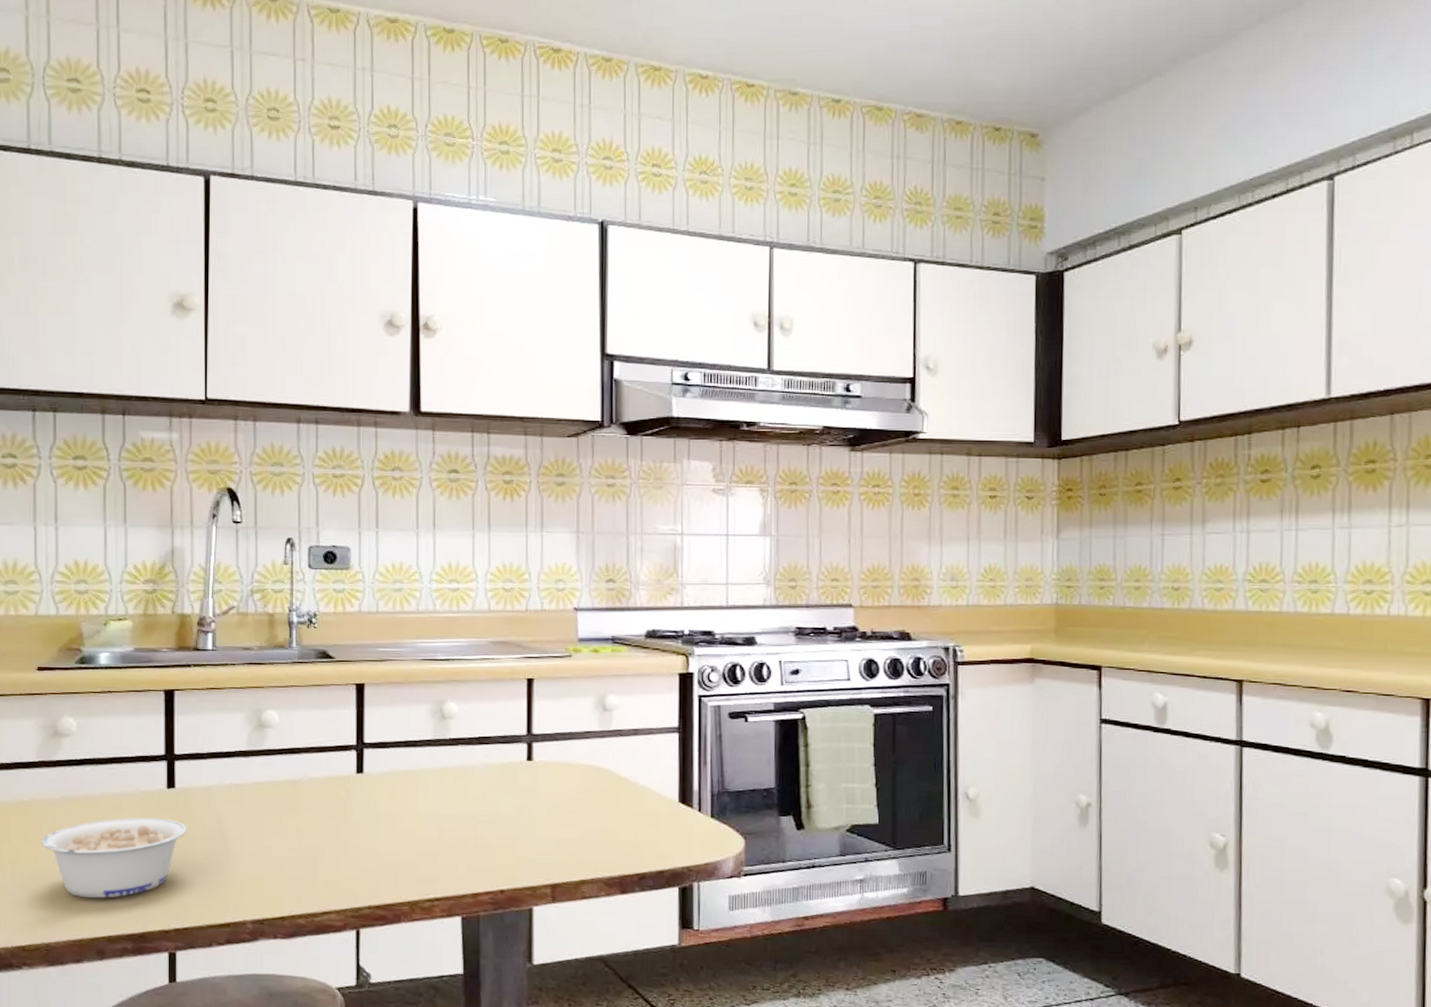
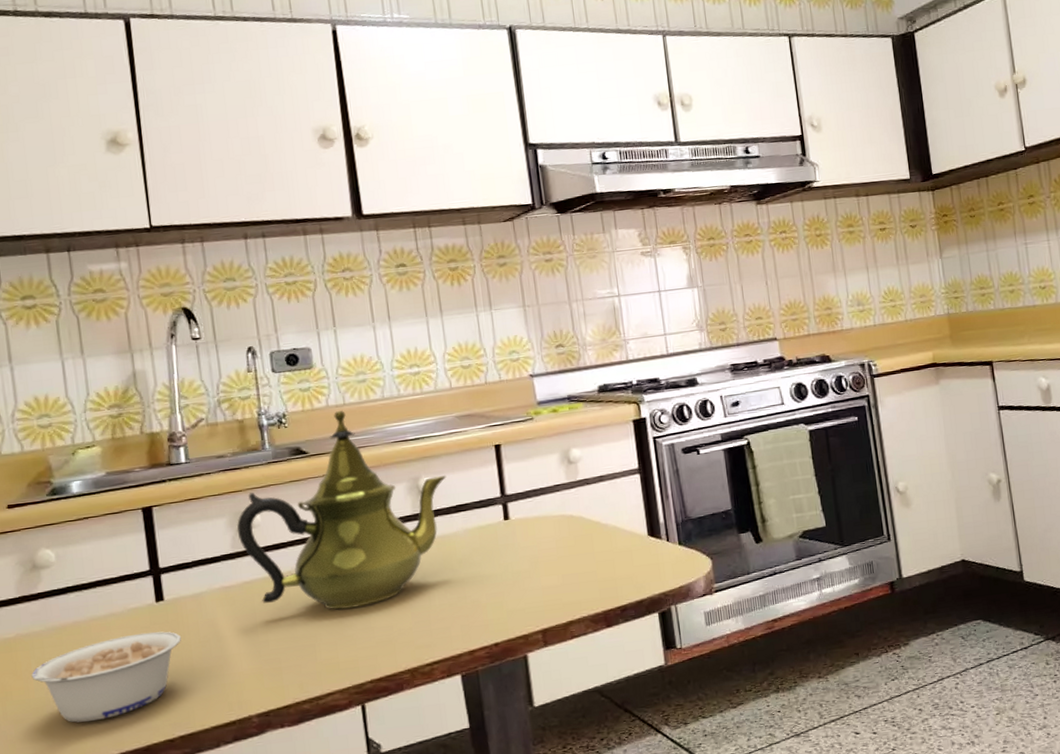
teapot: none [254,617,473,828] -> present [236,409,447,610]

